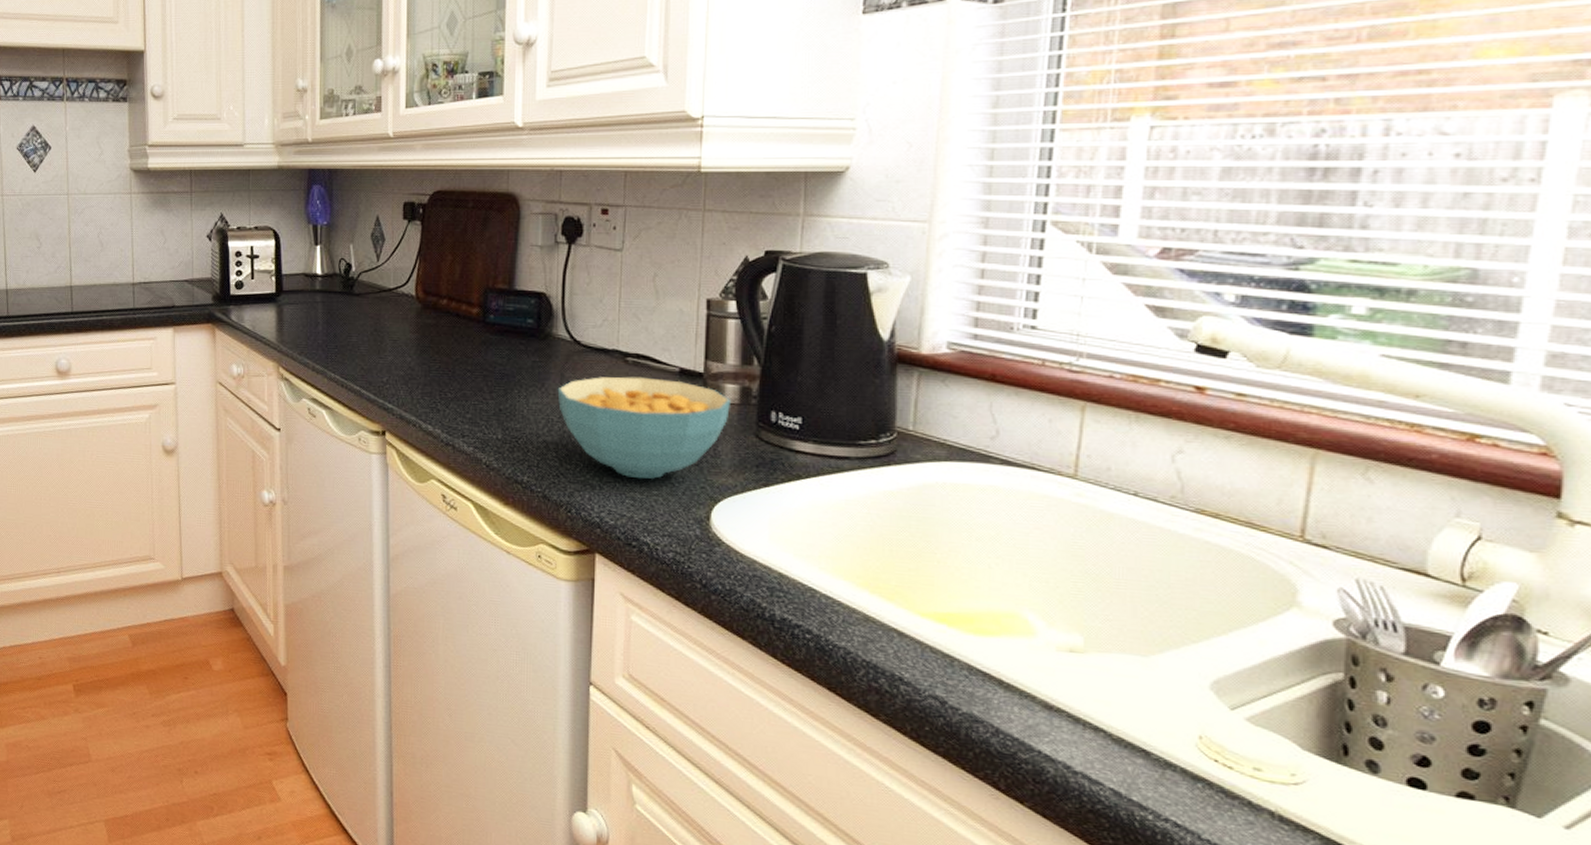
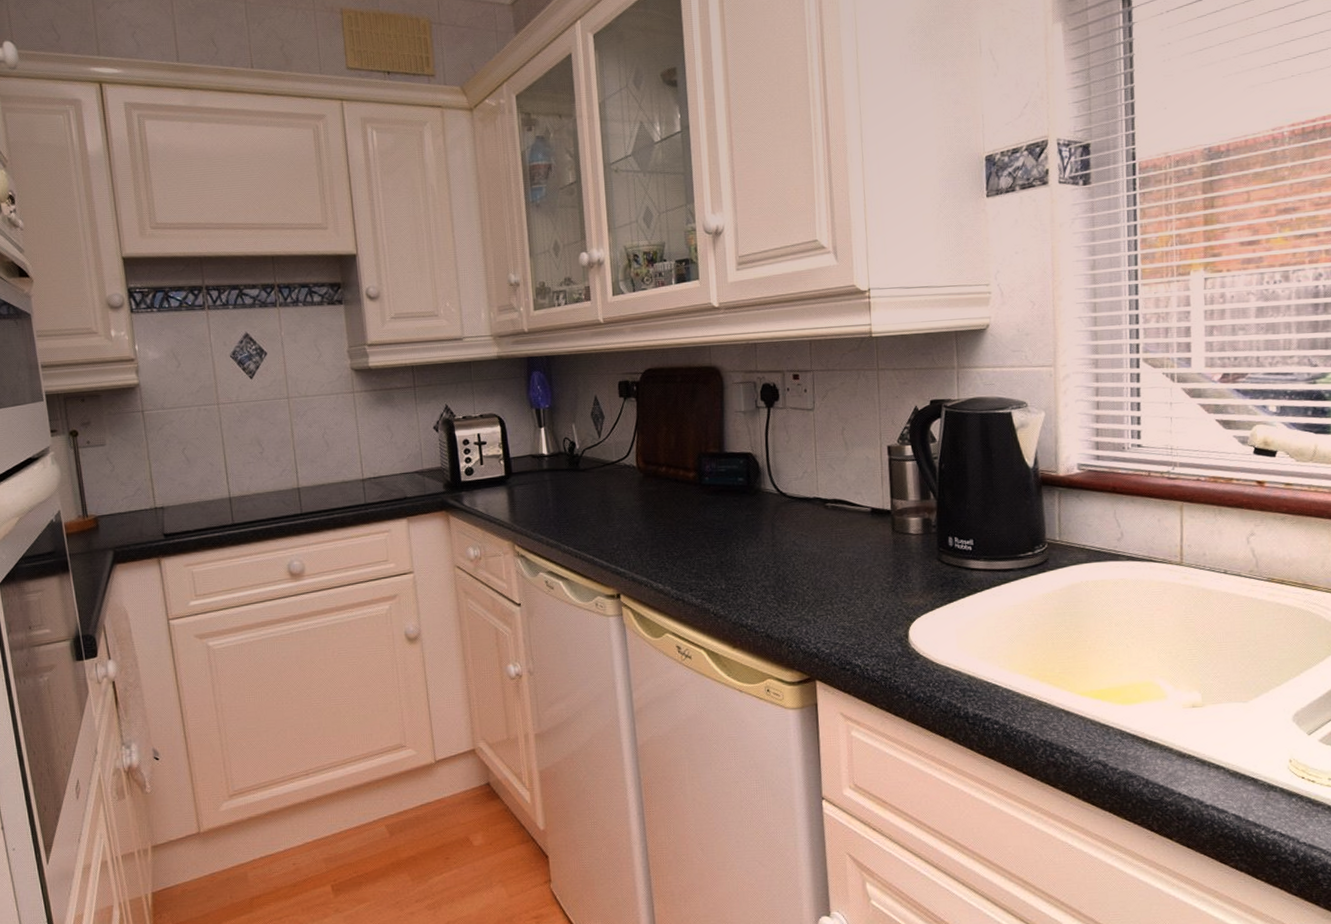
cereal bowl: present [557,376,732,480] -> none [770,519,916,610]

